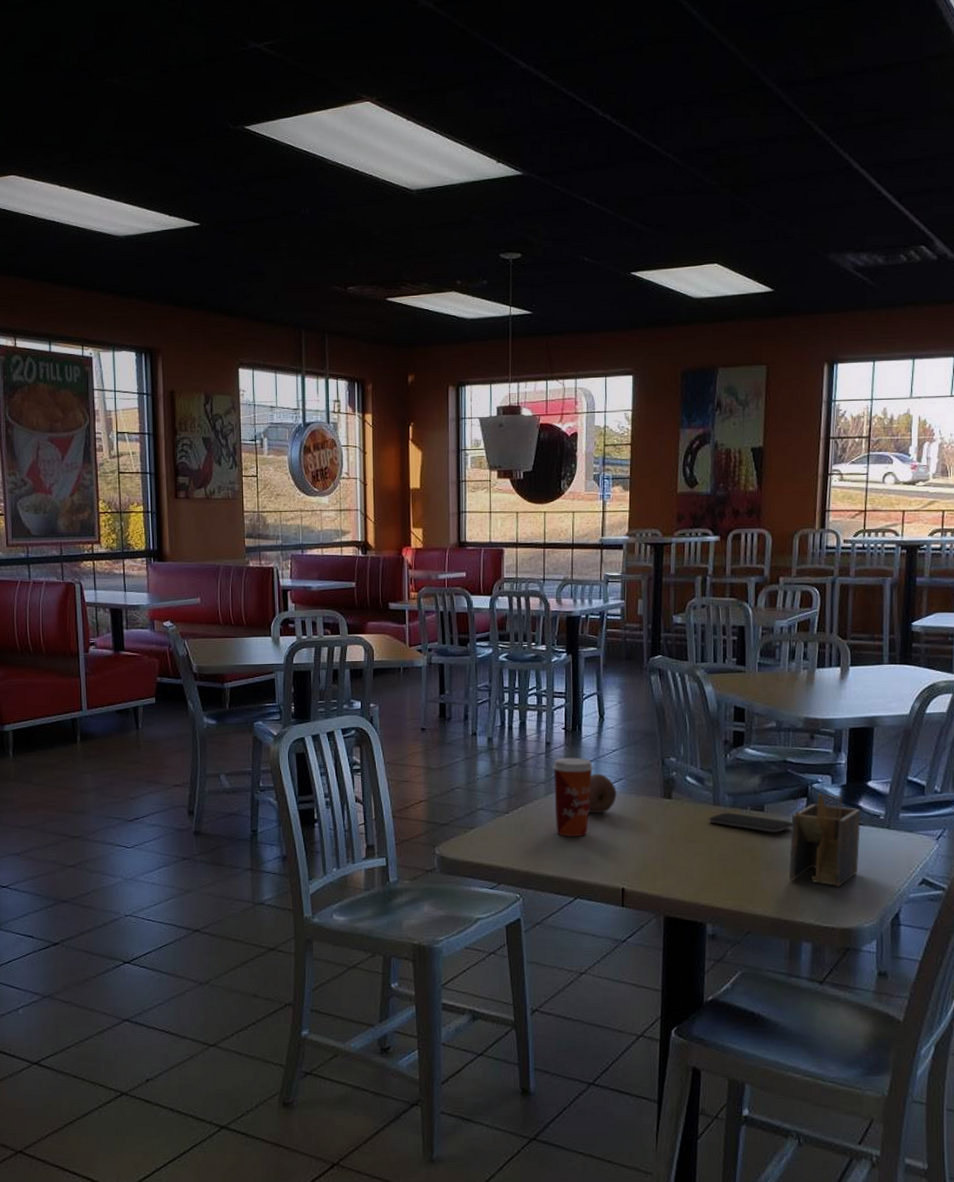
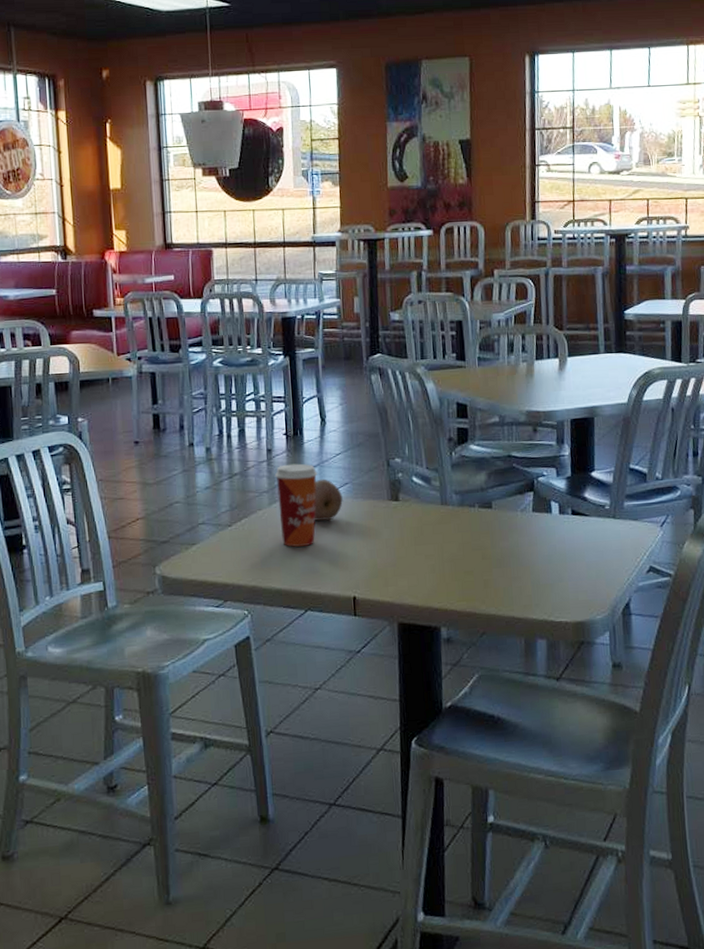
smartphone: present [709,812,792,833] -> none [438,511,521,530]
napkin holder: present [788,793,861,887] -> none [519,486,587,581]

